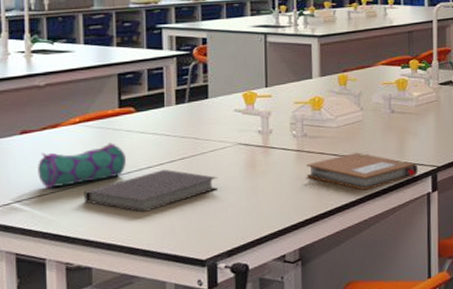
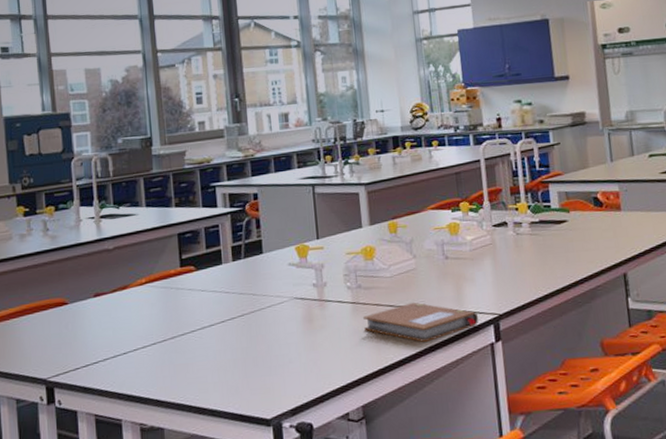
pencil case: present [38,143,126,188] -> none [110,302,190,349]
notebook: present [84,170,219,213] -> none [153,327,278,372]

